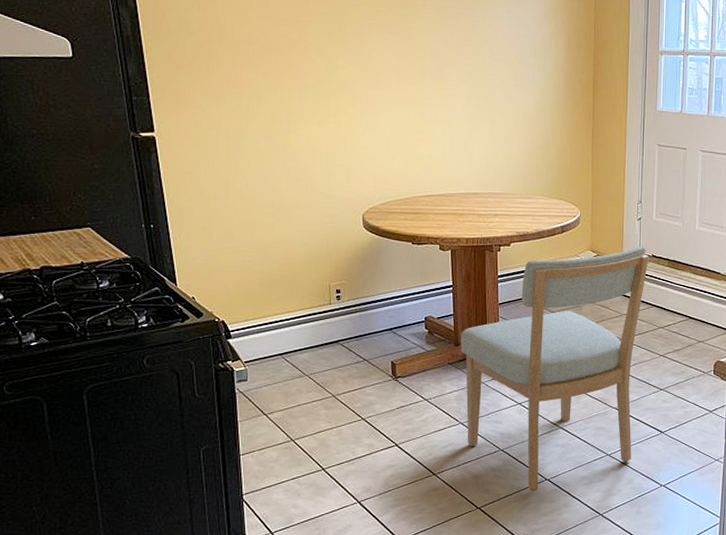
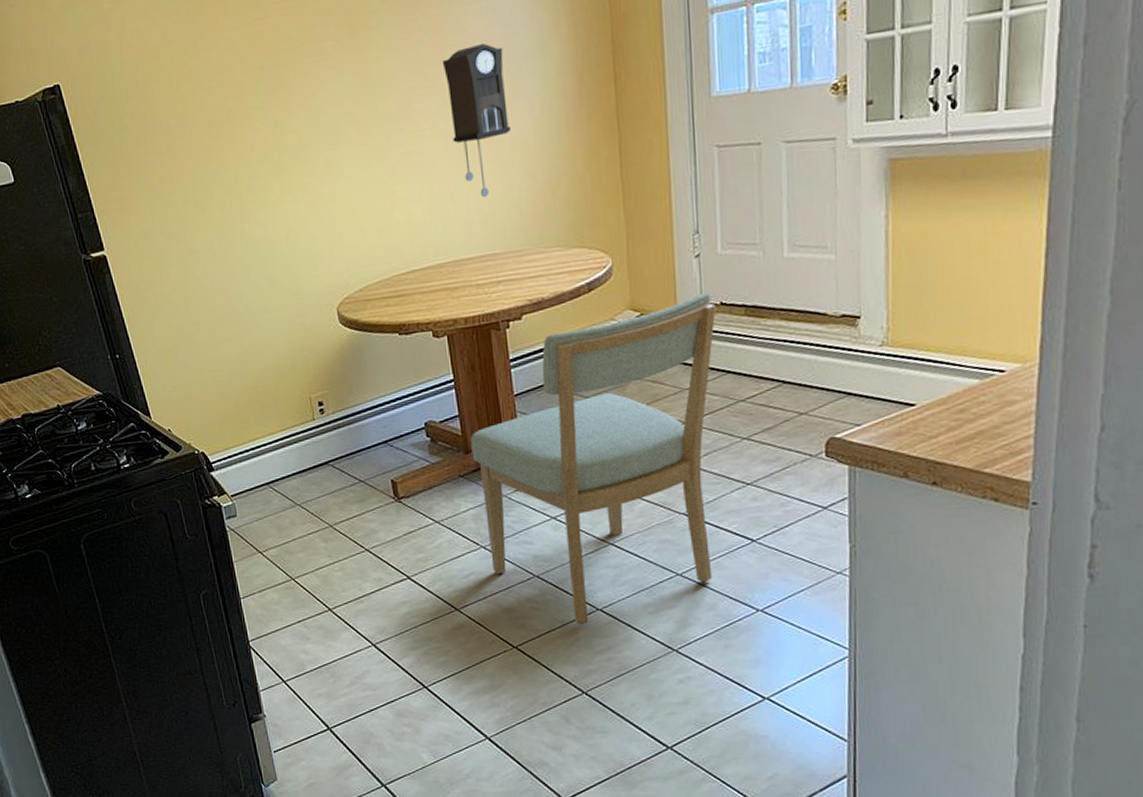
pendulum clock: none [470,37,516,150] -> present [441,43,511,198]

